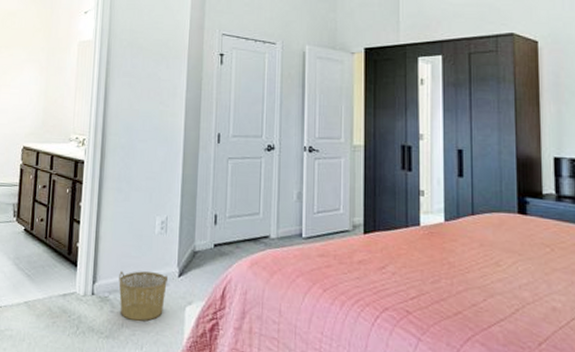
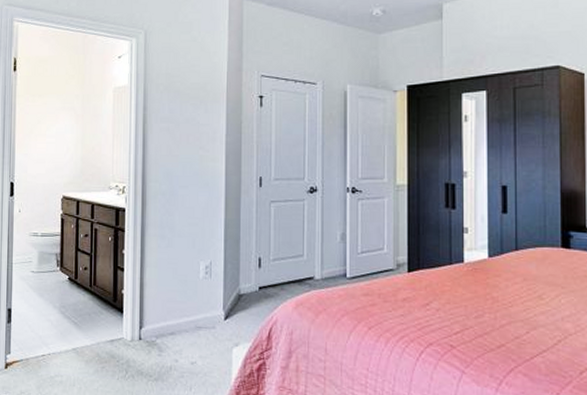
basket: present [118,271,168,321] -> none [165,315,214,364]

